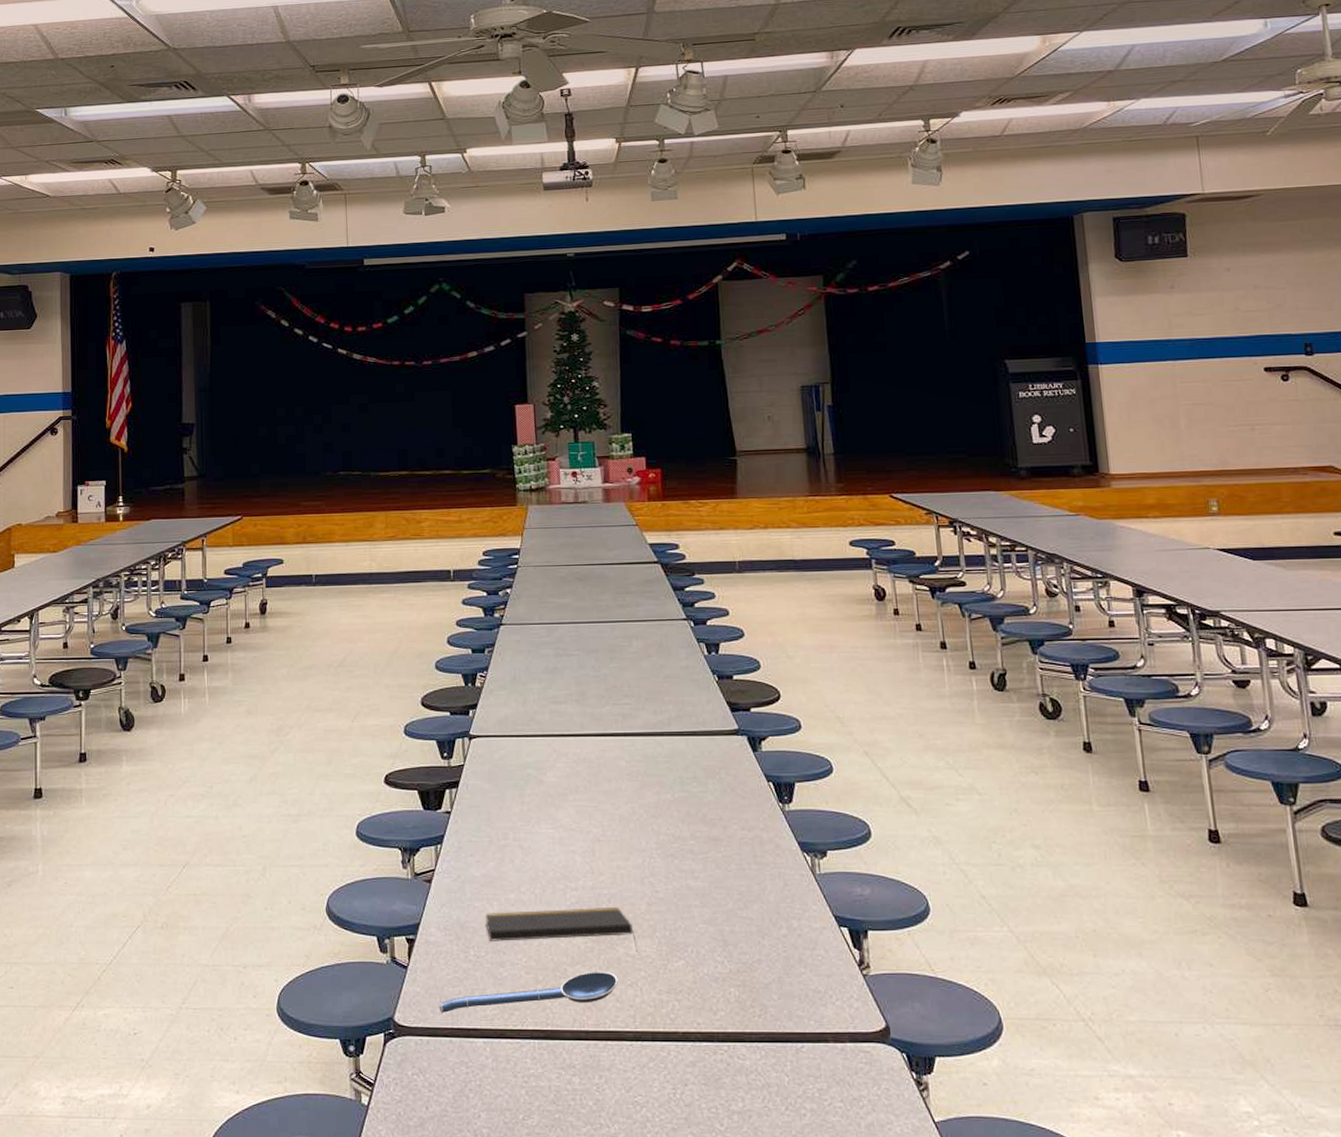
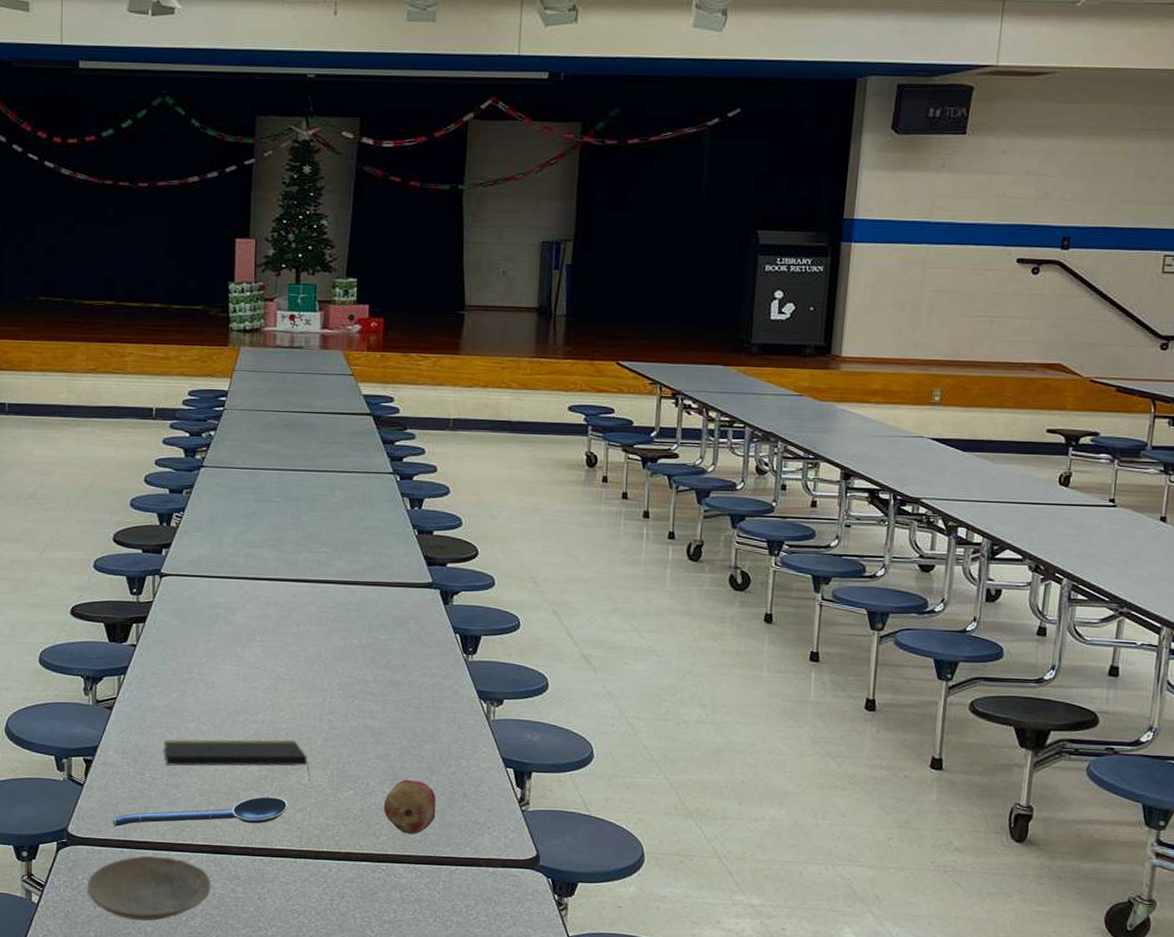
plate: none [417,1045,546,1122] -> present [87,855,211,921]
fruit: none [717,945,773,1008] -> present [383,779,436,834]

